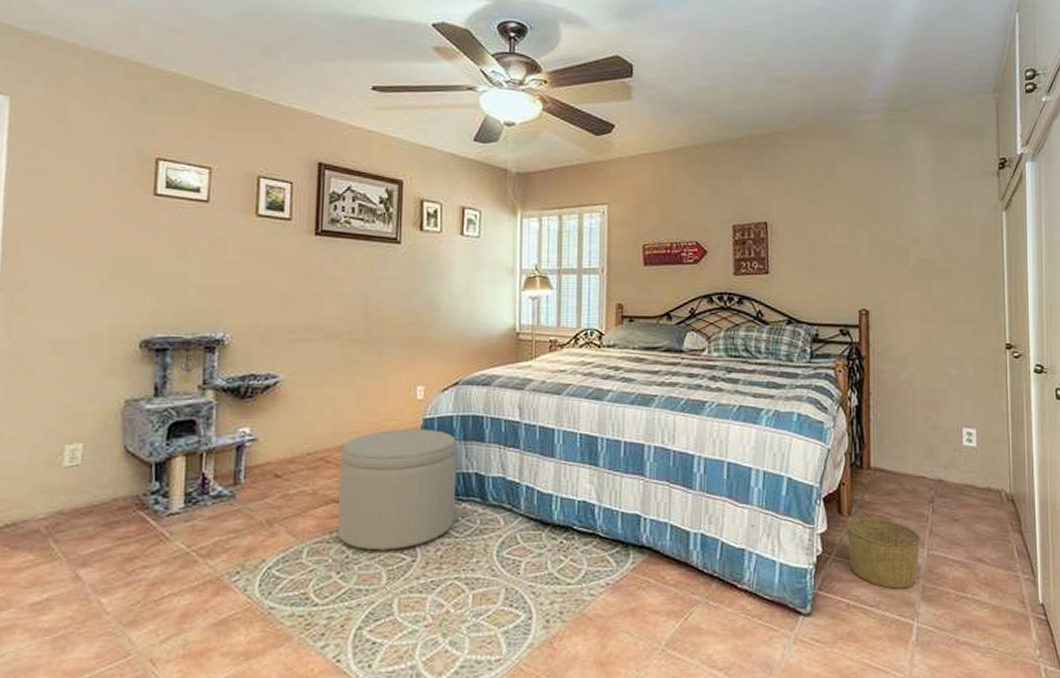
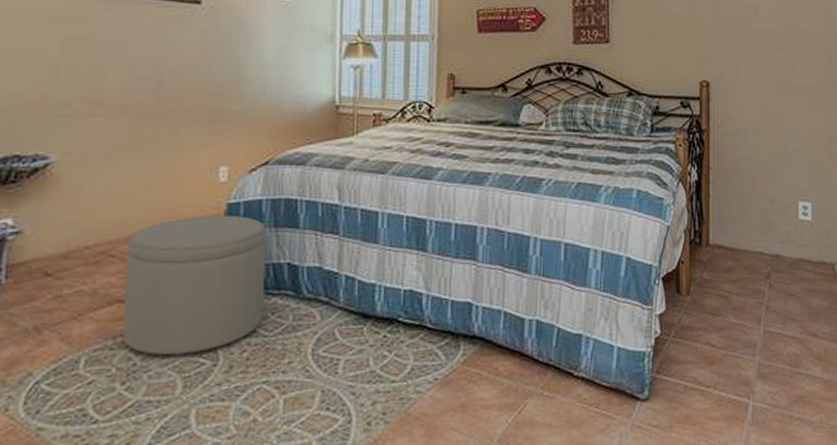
basket: present [846,509,921,589] -> none [685,288,758,369]

